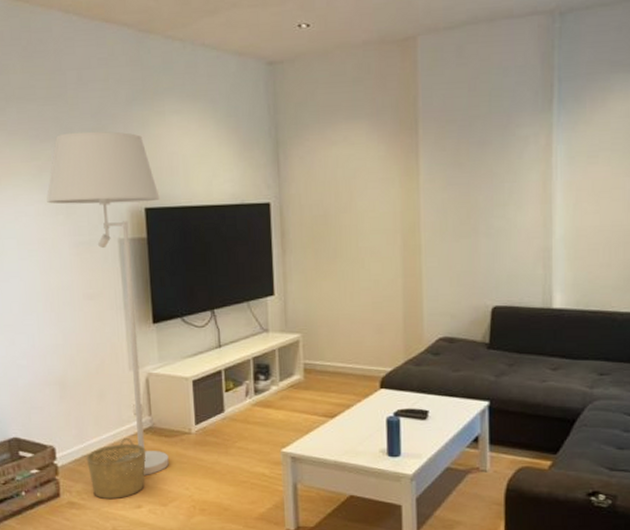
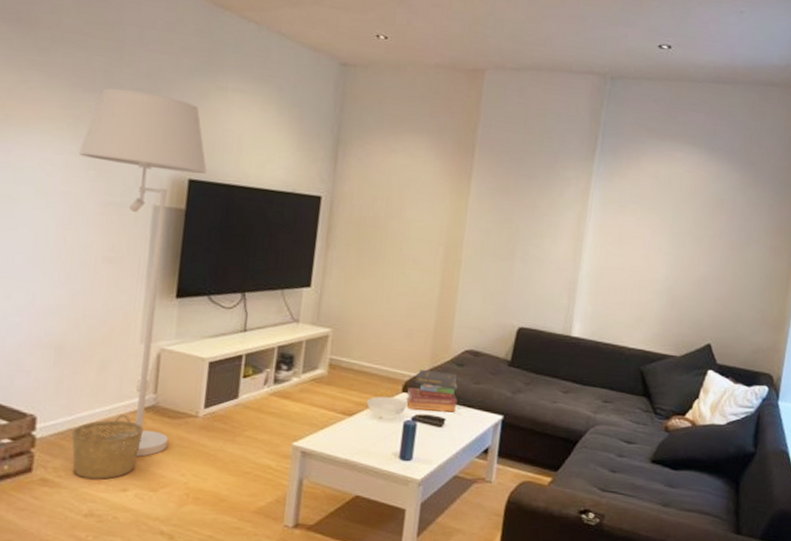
bowl: none [347,394,388,417] -> present [367,396,408,419]
books: none [384,363,439,405] -> present [406,370,458,413]

